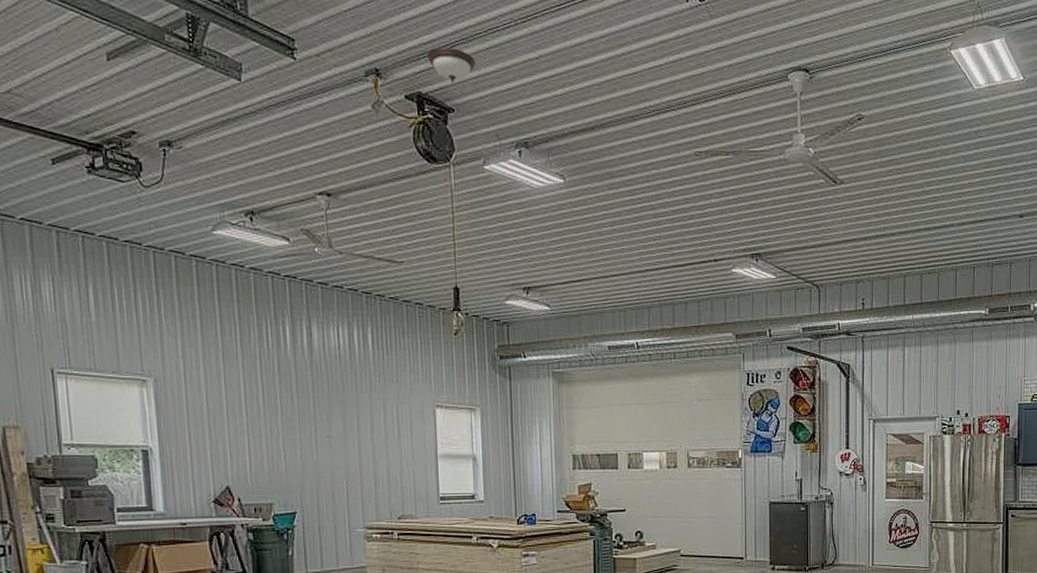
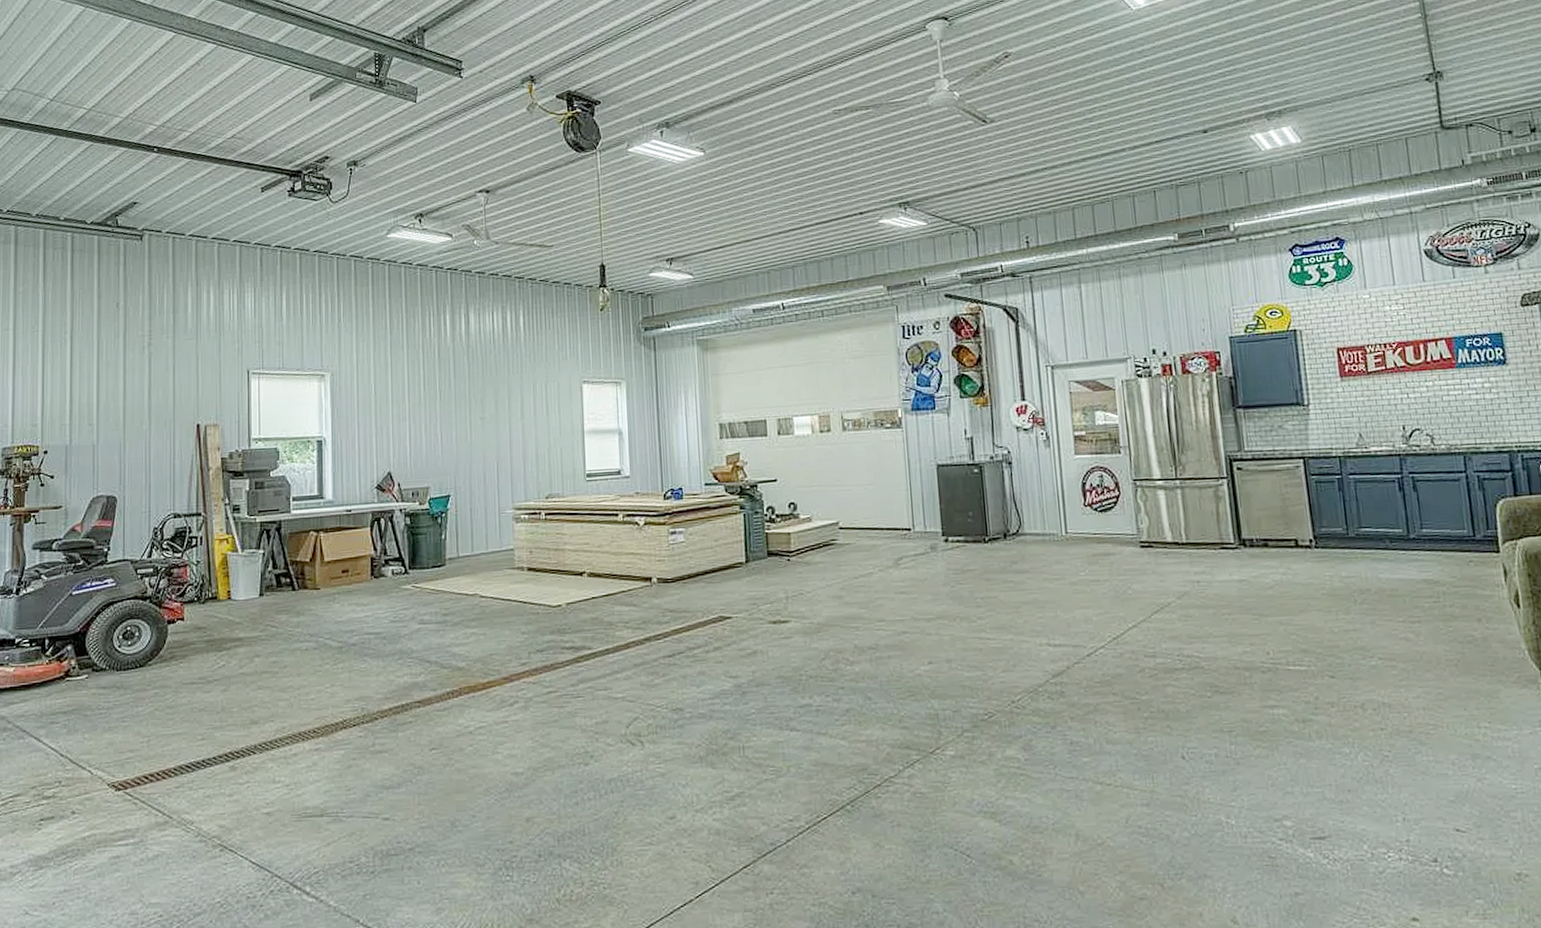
light fixture: present [428,47,475,84] -> none [577,48,620,79]

